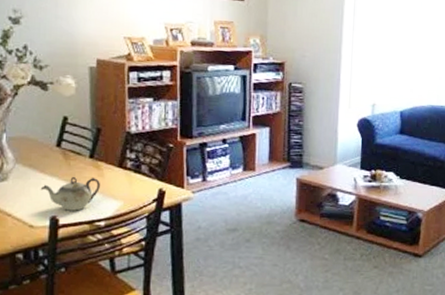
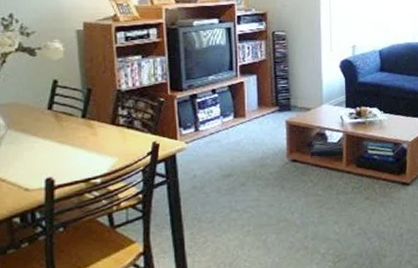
teapot: present [40,177,100,211] -> none [33,137,94,171]

